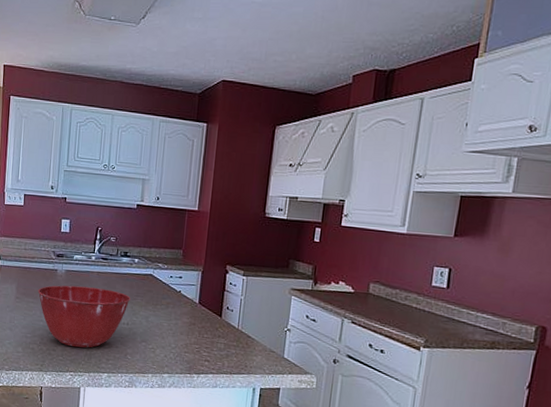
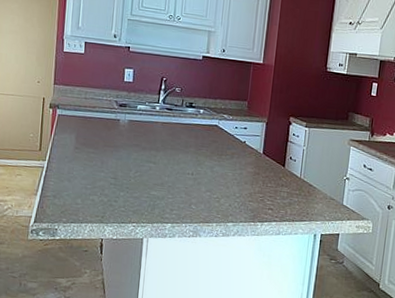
mixing bowl: present [38,285,130,348] -> none [99,135,195,199]

